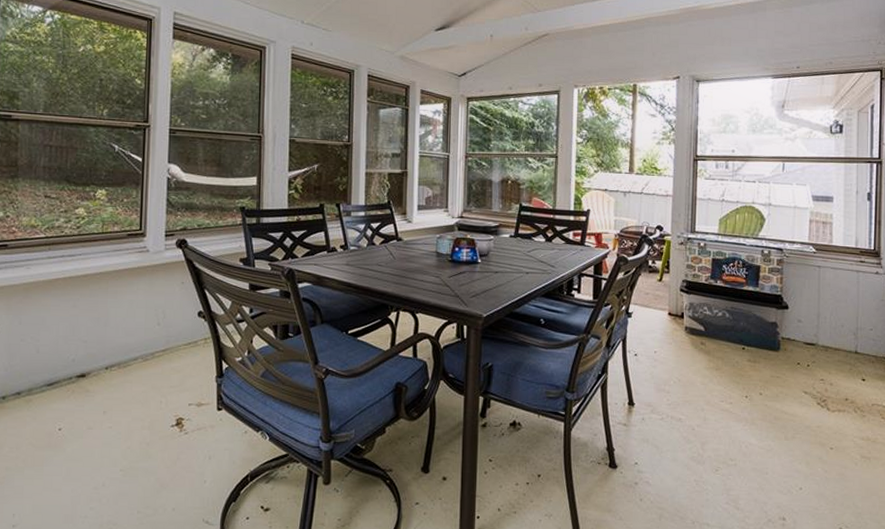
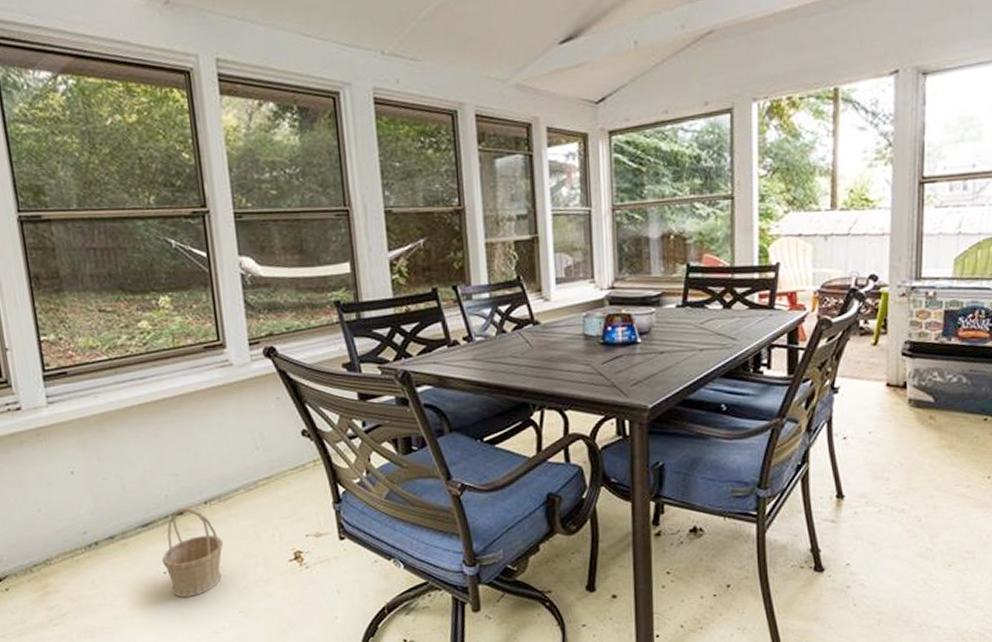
basket: none [59,371,117,453] -> present [161,507,224,597]

